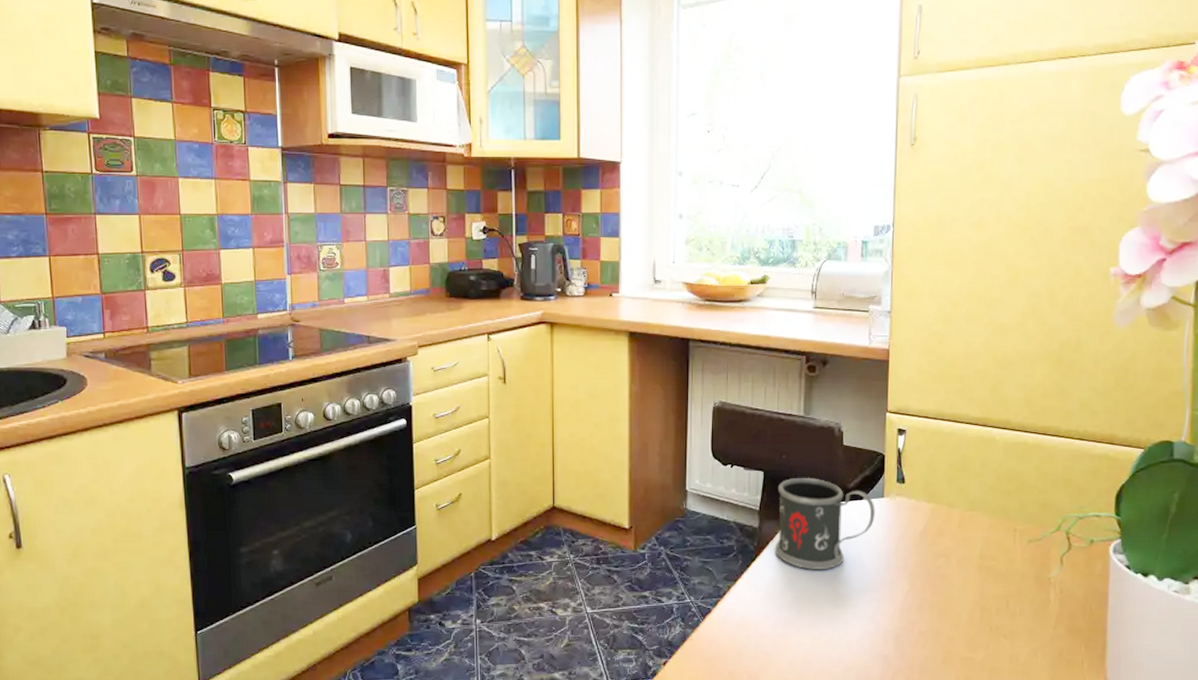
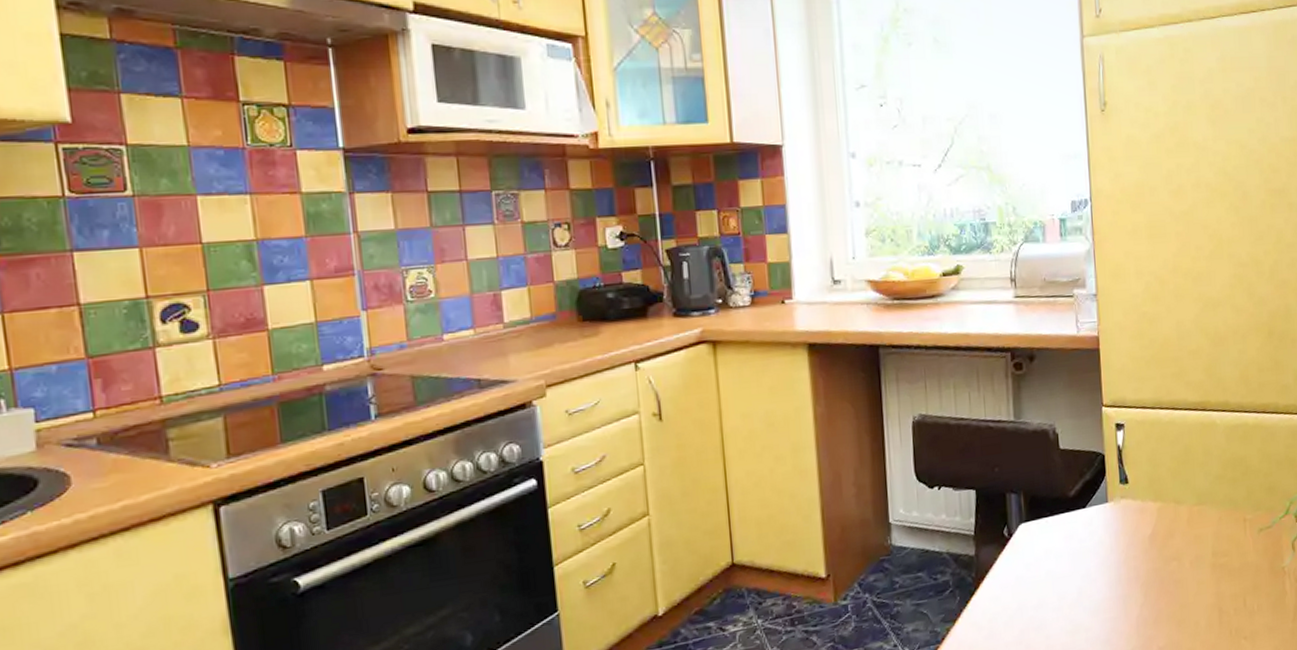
mug: present [774,477,875,569] -> none [992,489,1101,596]

